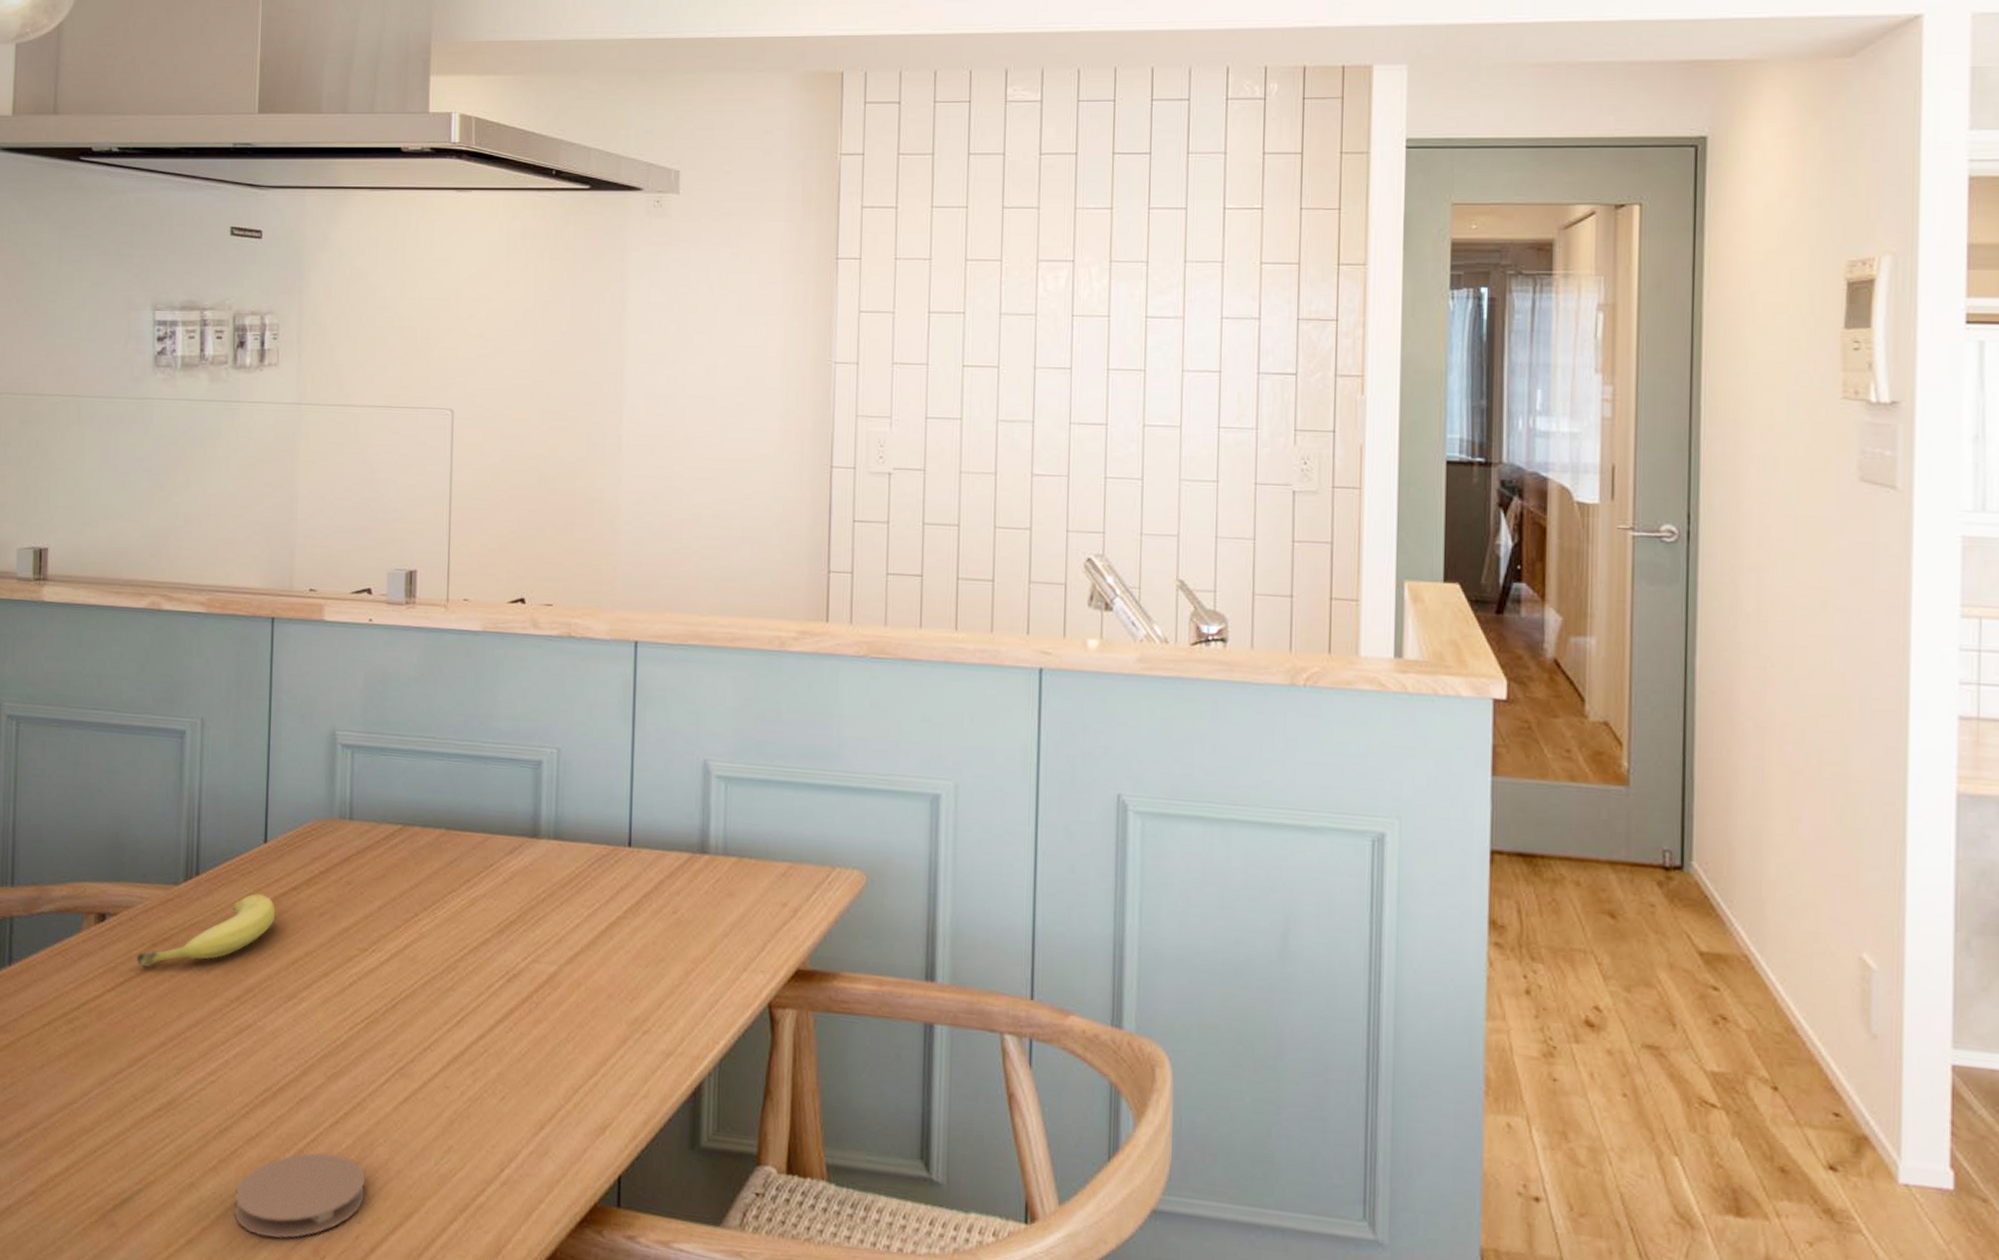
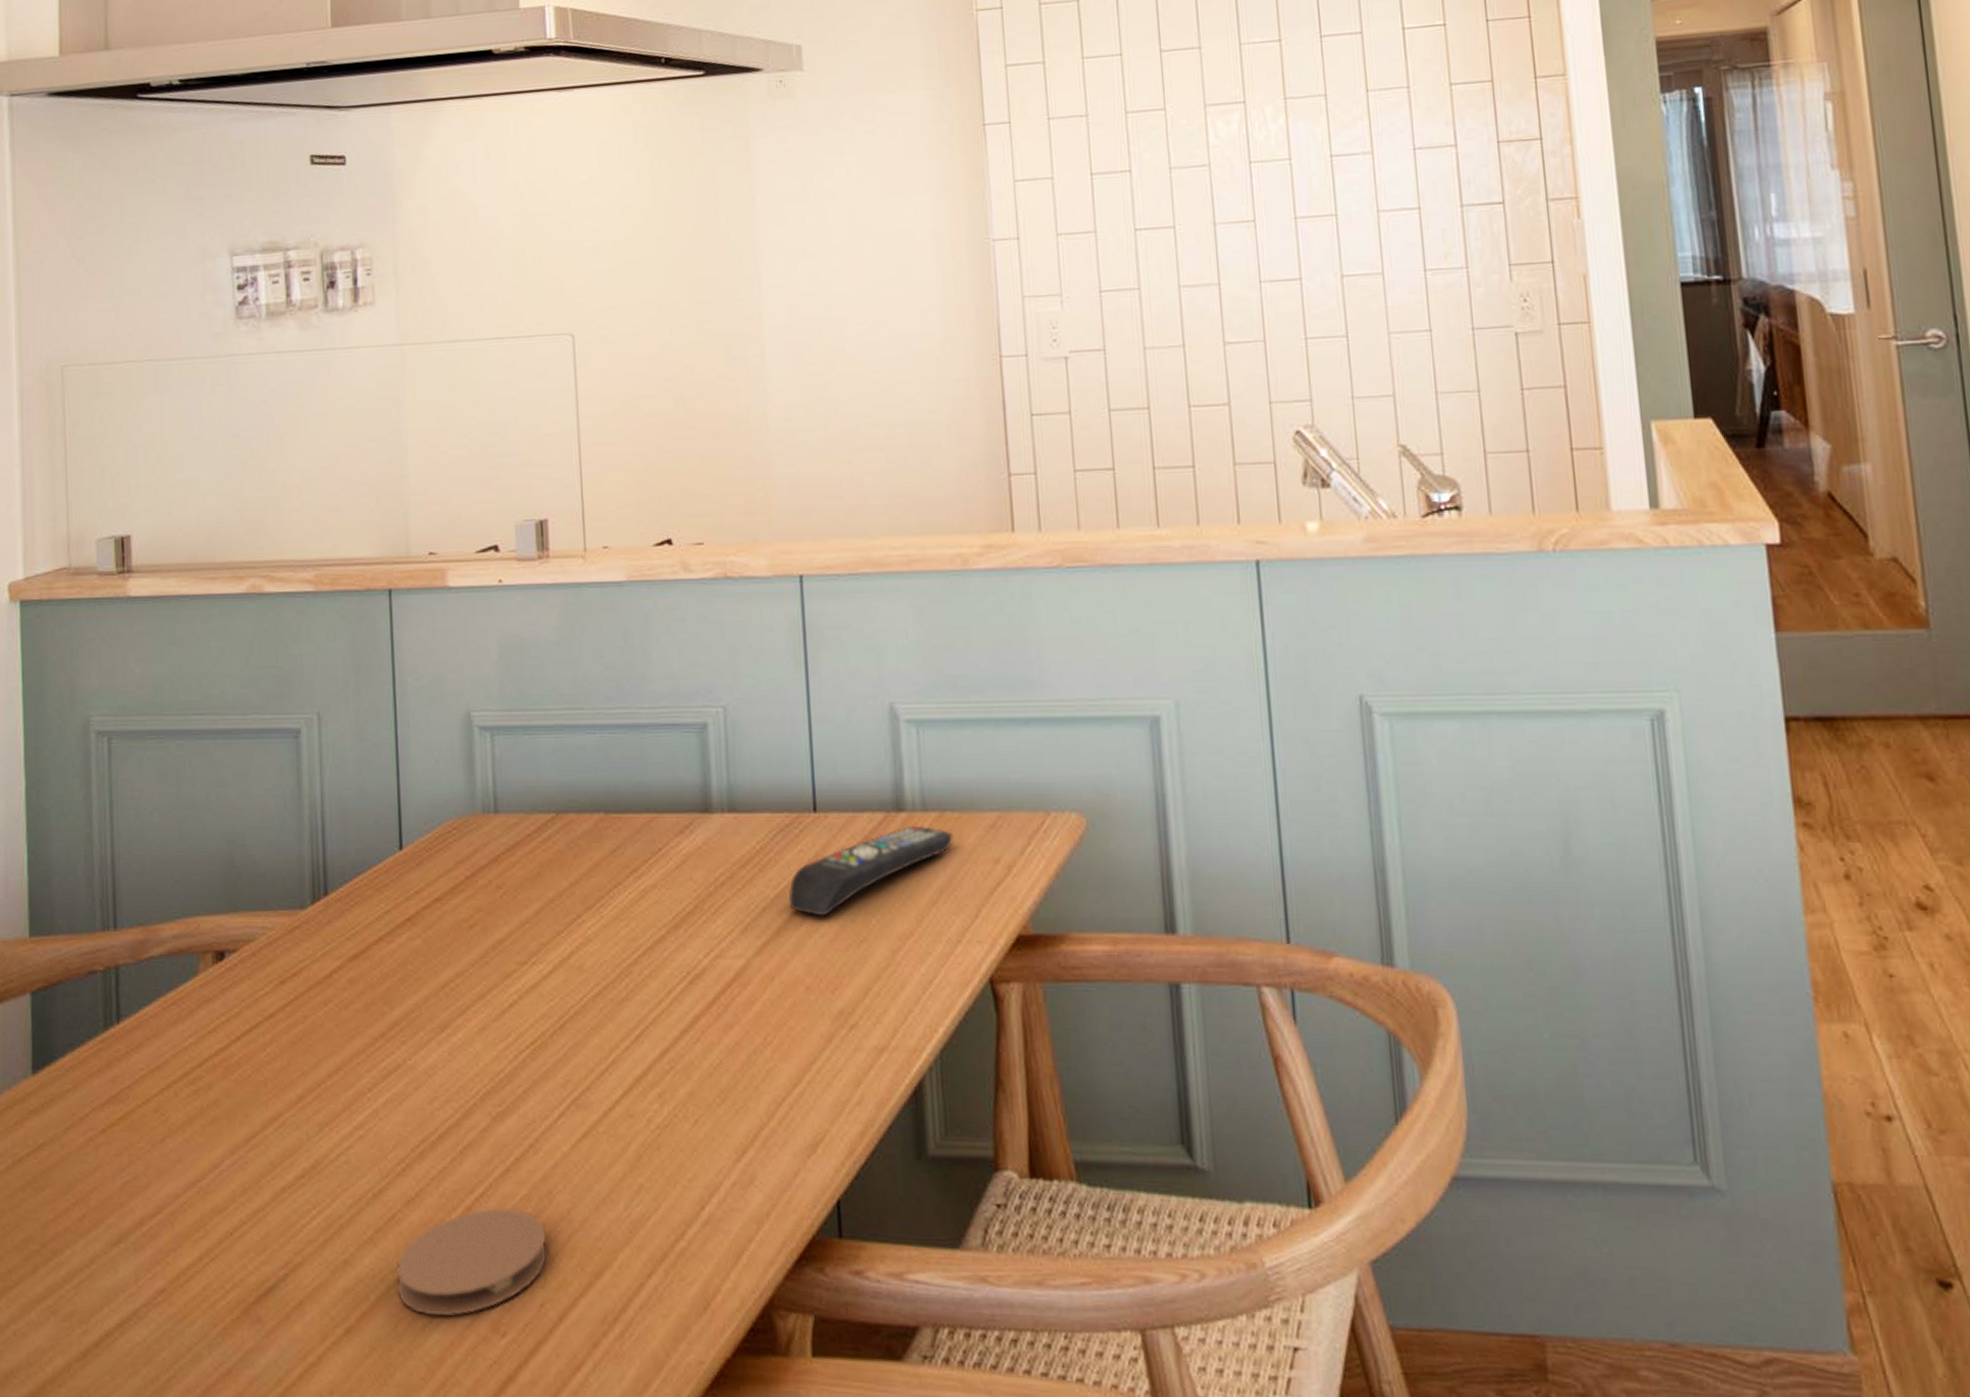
fruit: present [137,893,276,967] -> none [264,909,419,1009]
remote control: none [601,866,749,937] -> present [789,825,953,916]

